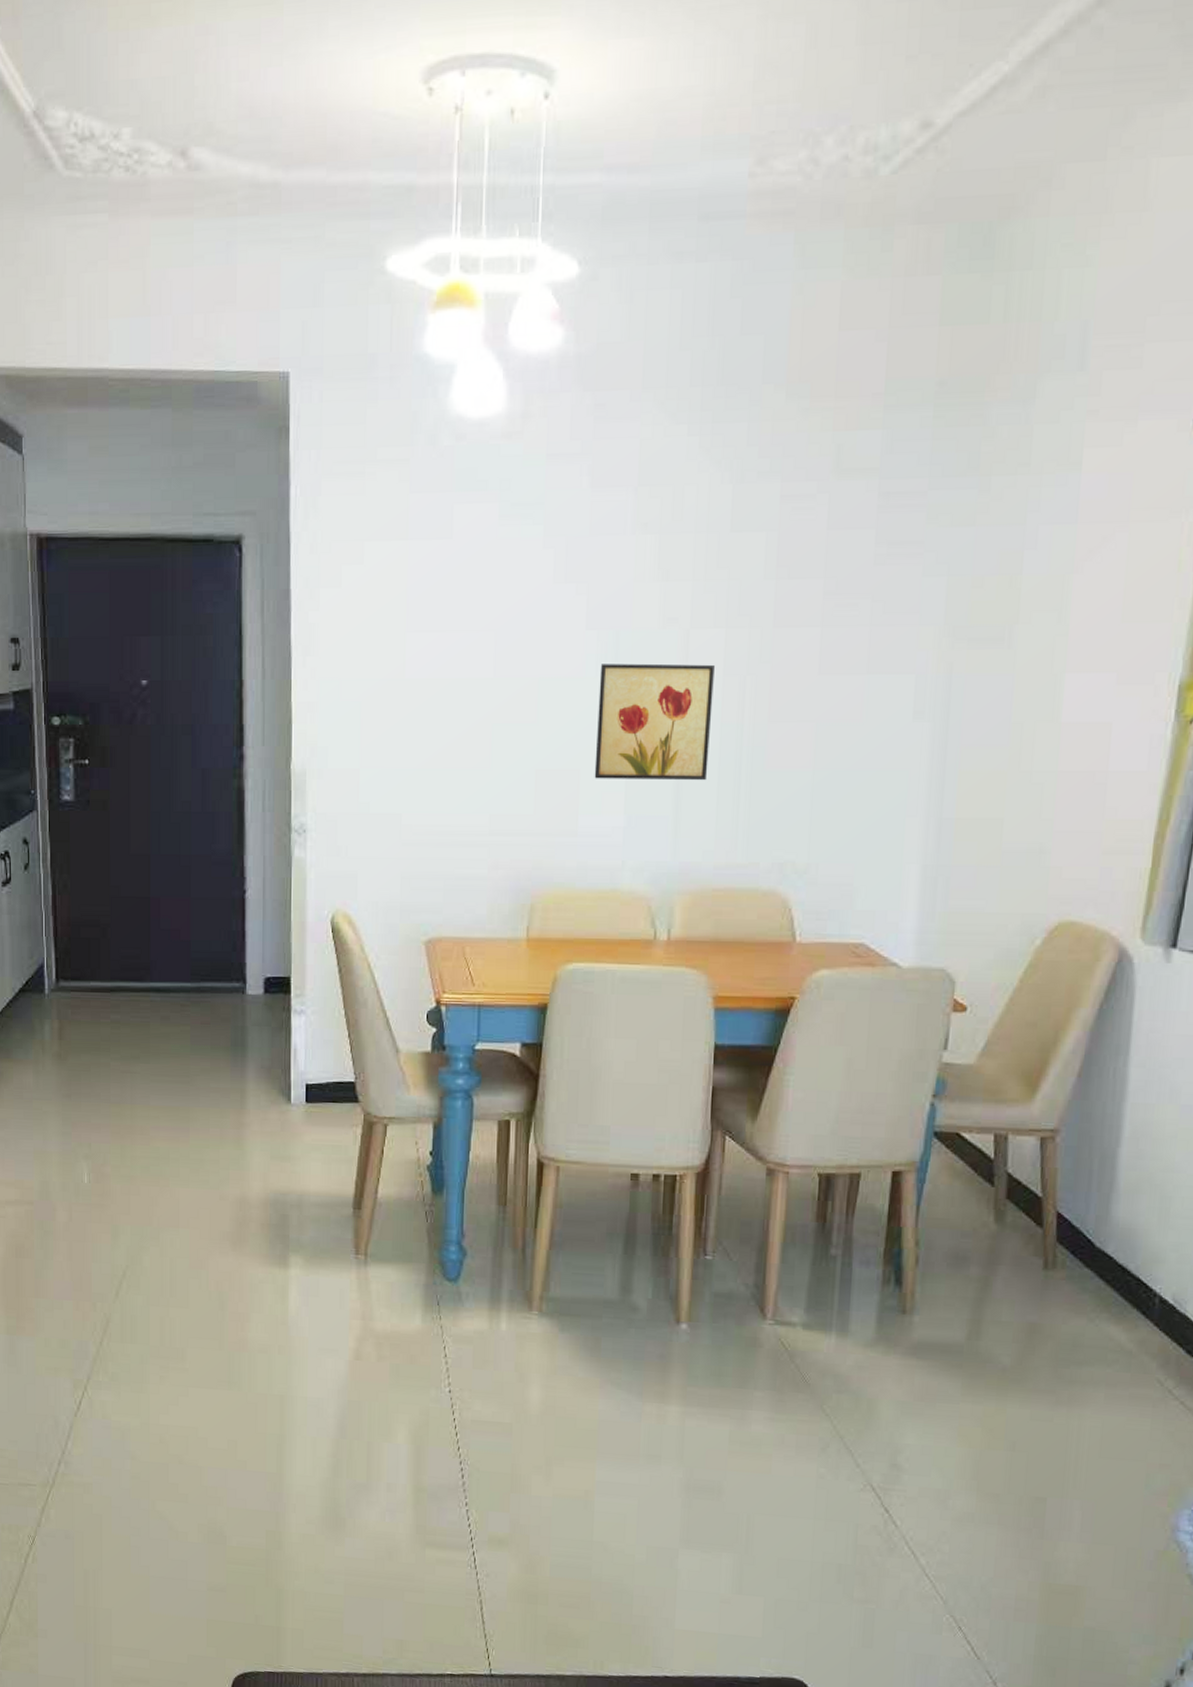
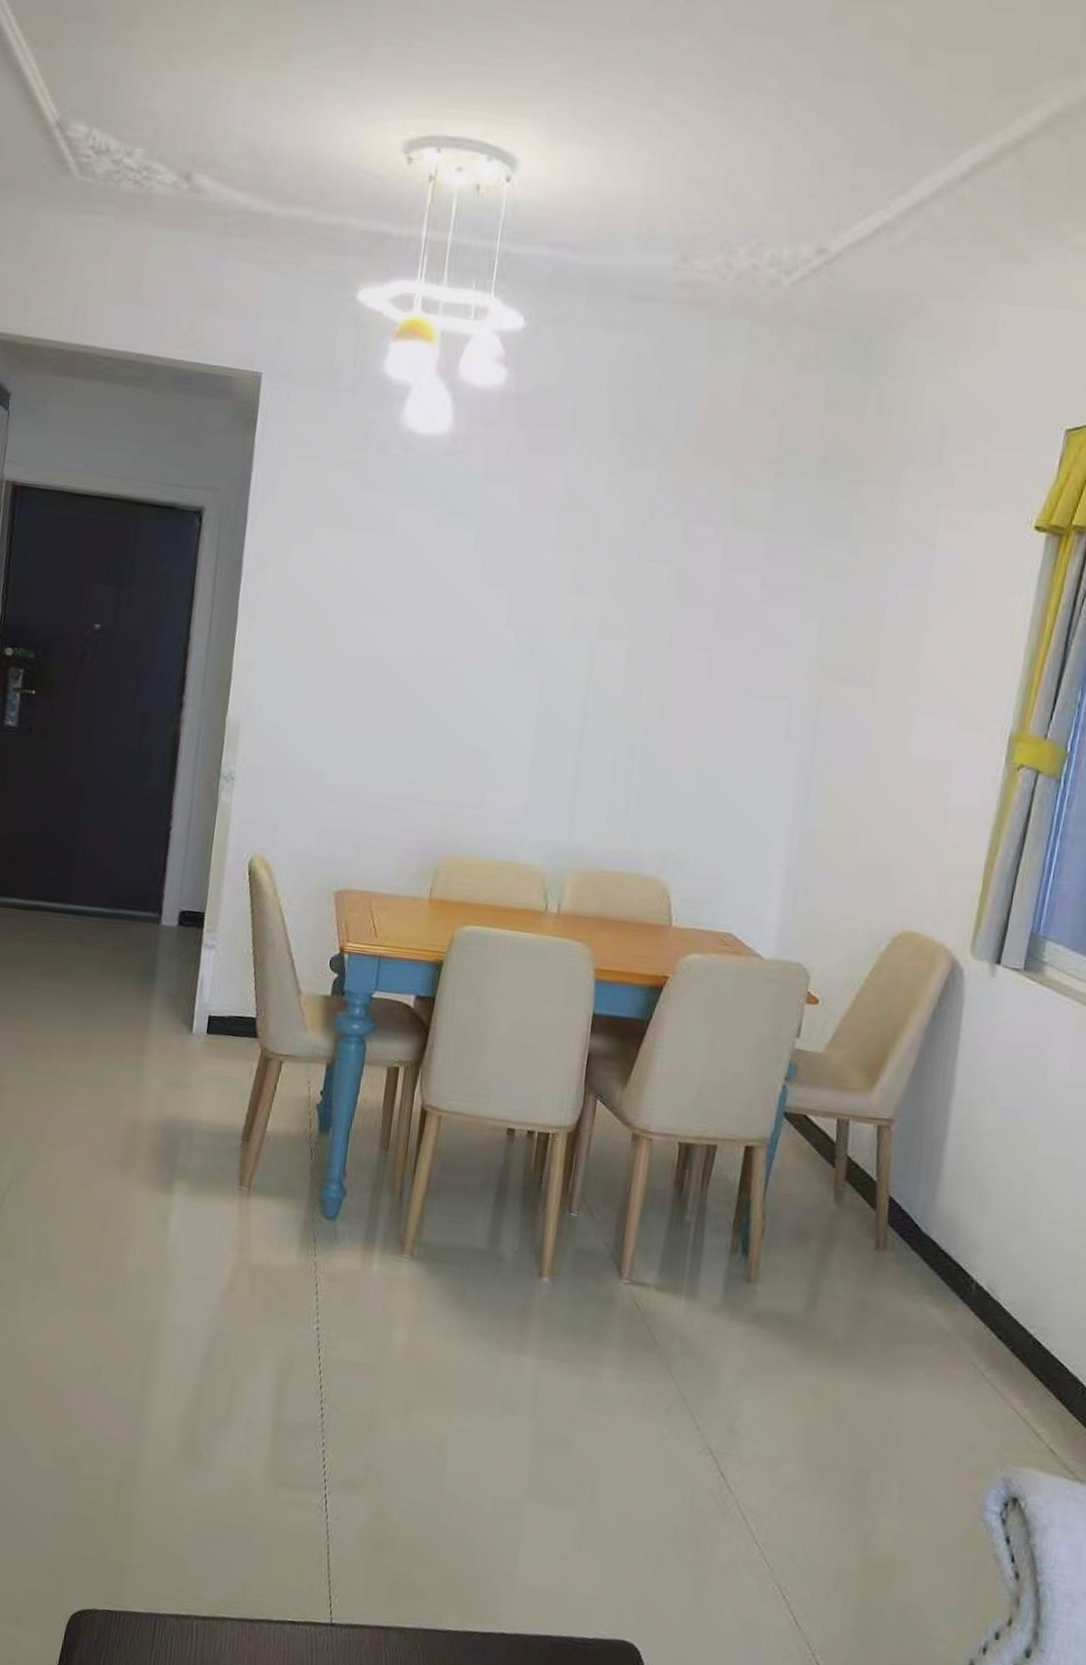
wall art: present [594,663,715,781] -> none [502,659,617,773]

